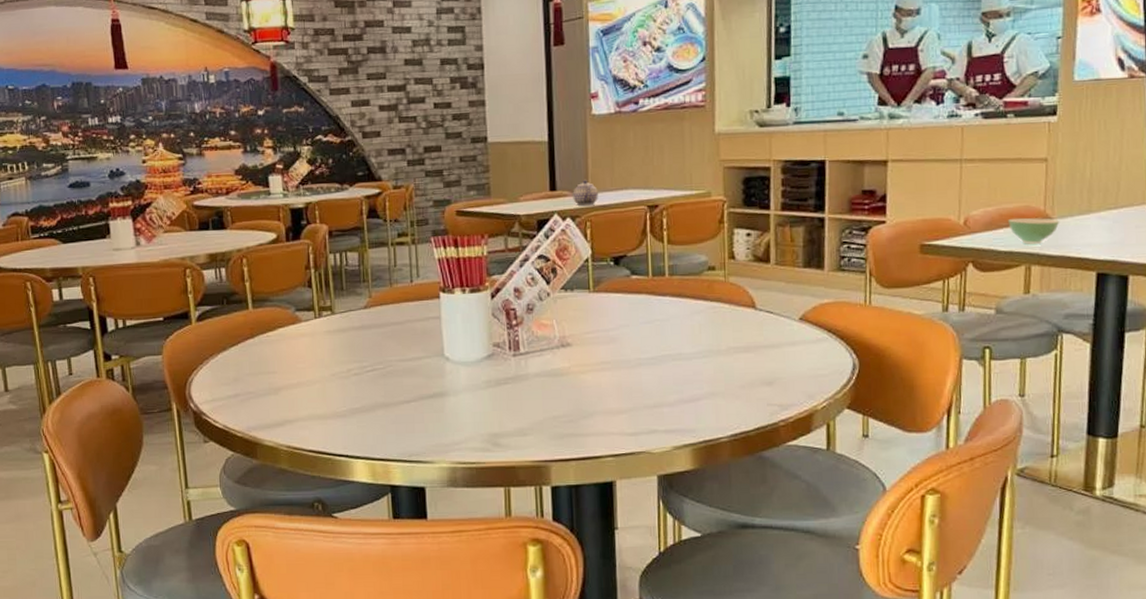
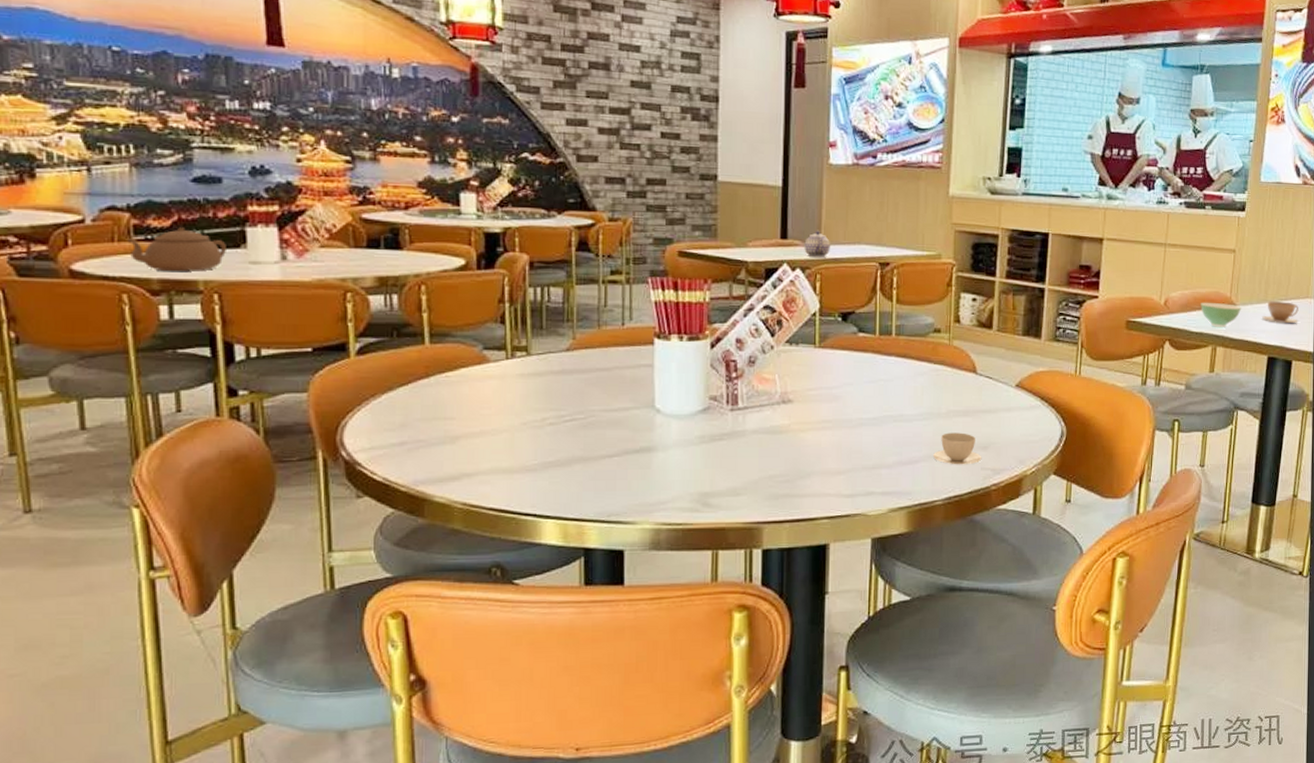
teapot: none [27,225,96,261] -> present [127,227,226,272]
teacup: none [716,369,768,402] -> present [933,432,982,465]
teacup: none [1087,210,1134,235] -> present [1262,301,1299,324]

